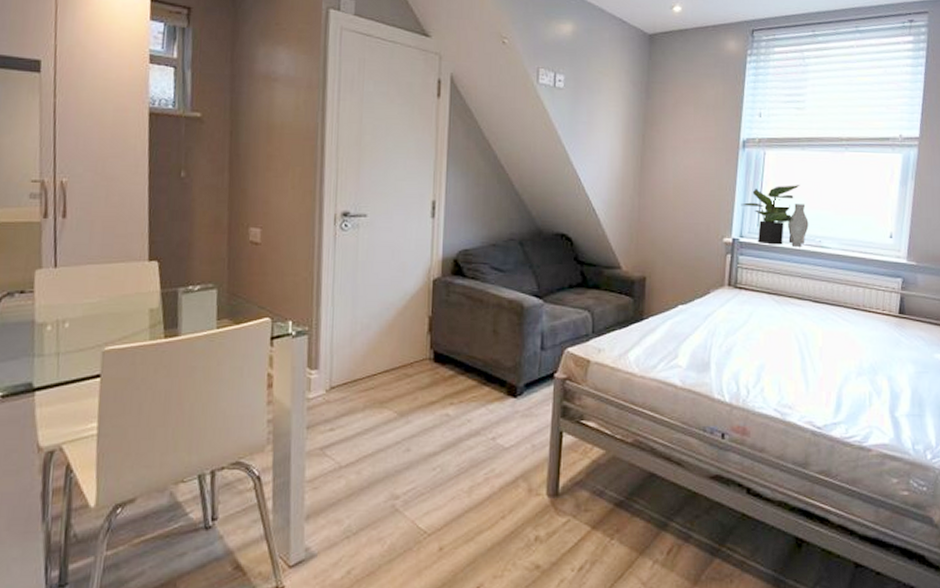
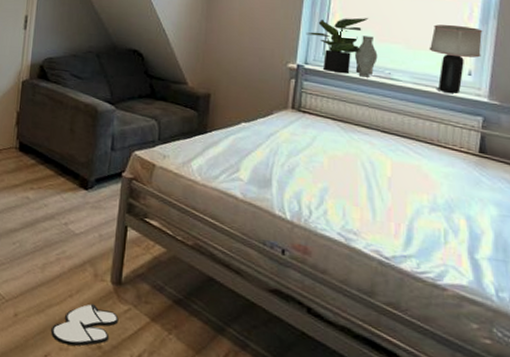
slippers: none [483,522,557,571] -> present [51,304,119,346]
table lamp: none [855,187,903,258] -> present [429,24,483,95]

